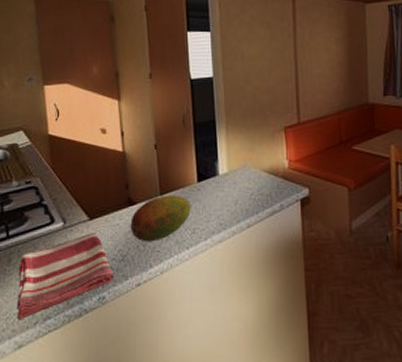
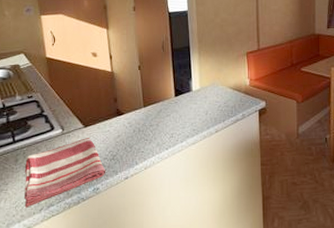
fruit: present [130,195,191,242] -> none [119,107,170,145]

